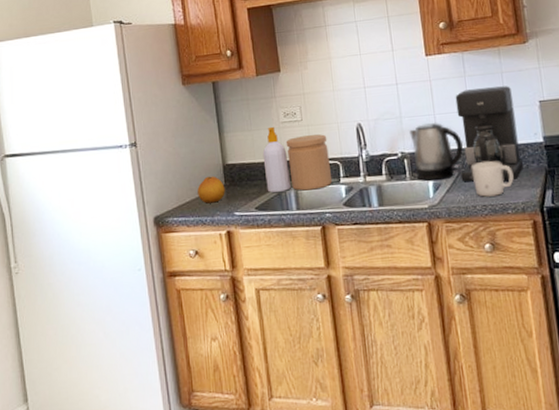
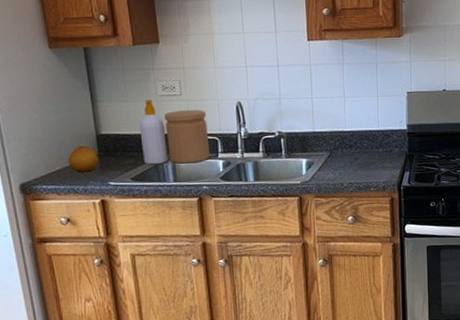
kettle: present [409,122,463,181] -> none [287,105,336,159]
coffee maker: present [455,86,523,182] -> none [332,76,387,162]
mug: present [472,161,514,197] -> none [342,144,378,176]

